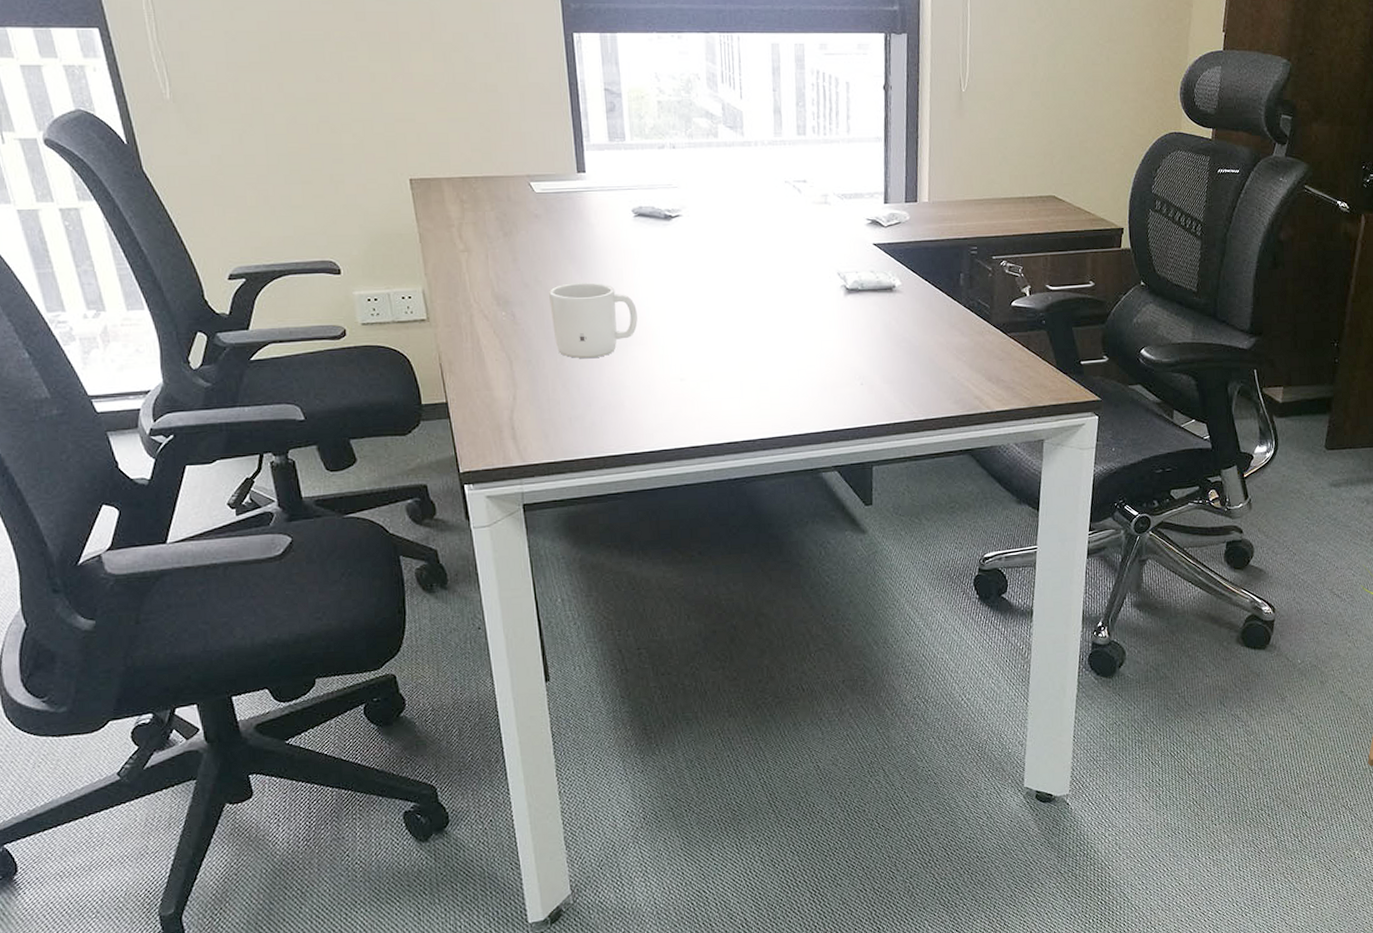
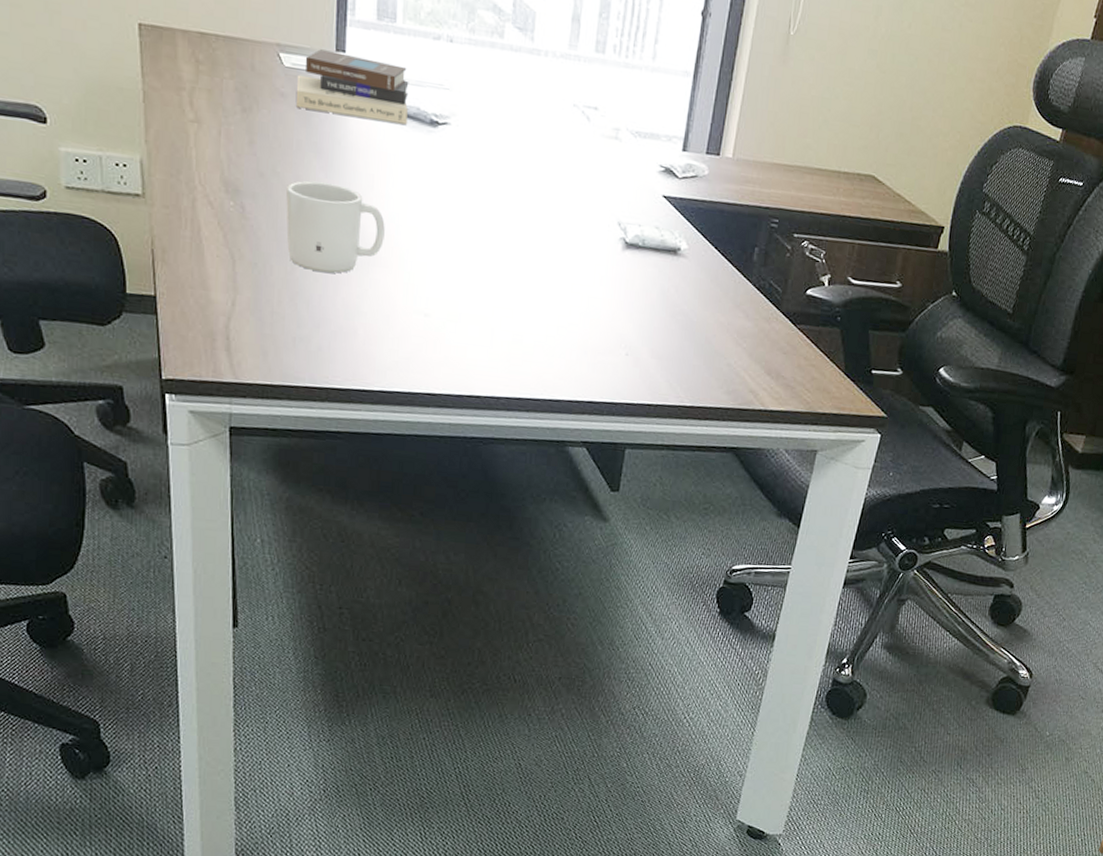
books: none [547,173,645,224] -> present [295,49,409,125]

